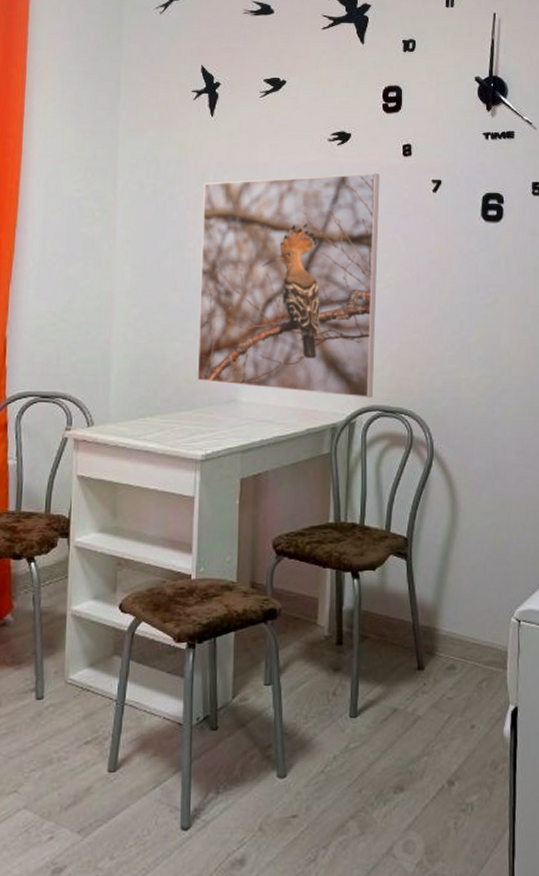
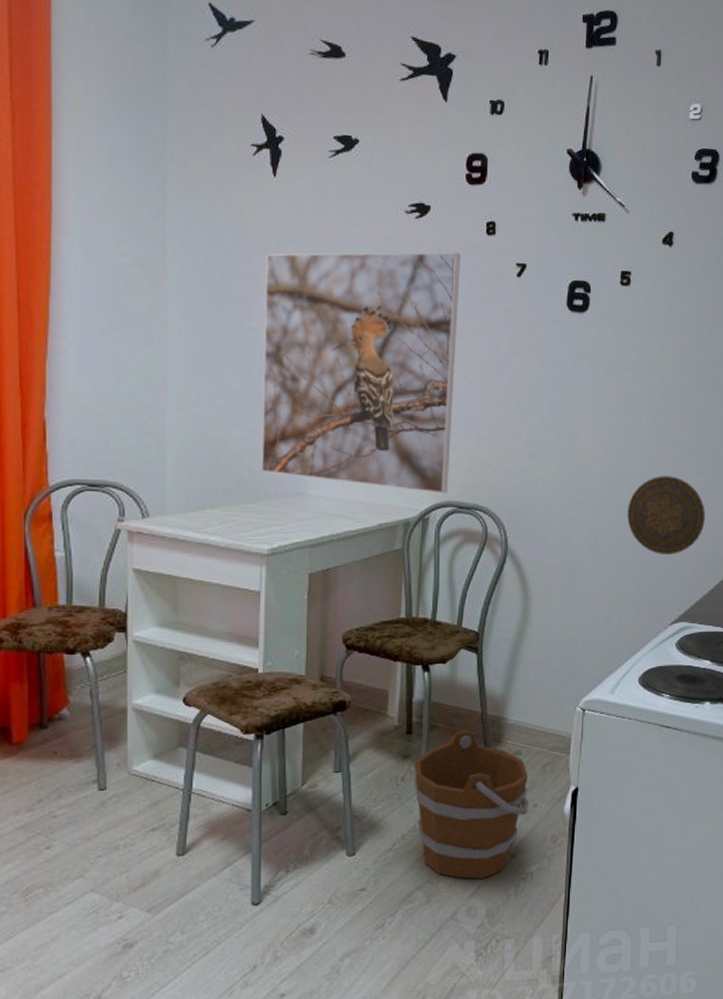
bucket: none [345,641,466,809] -> present [414,730,529,879]

